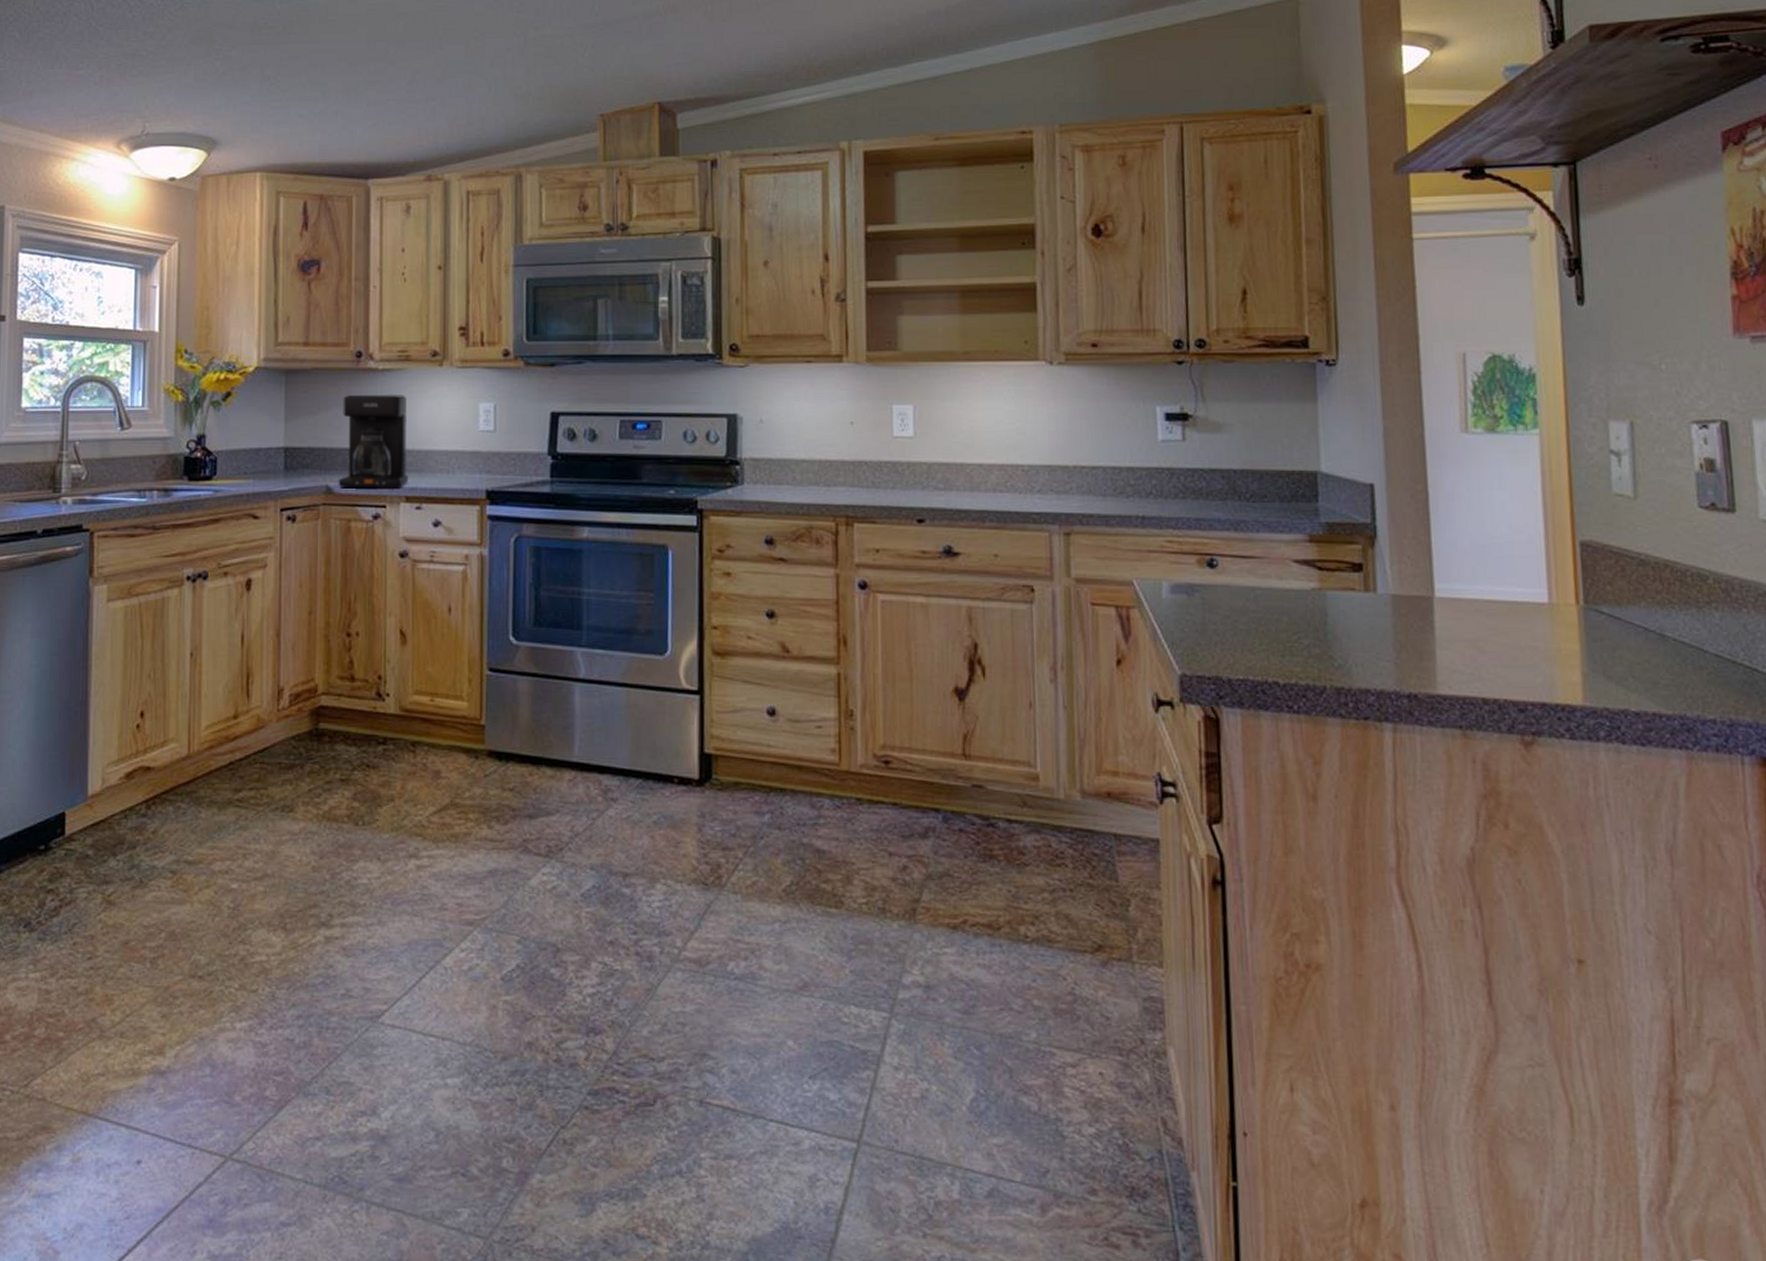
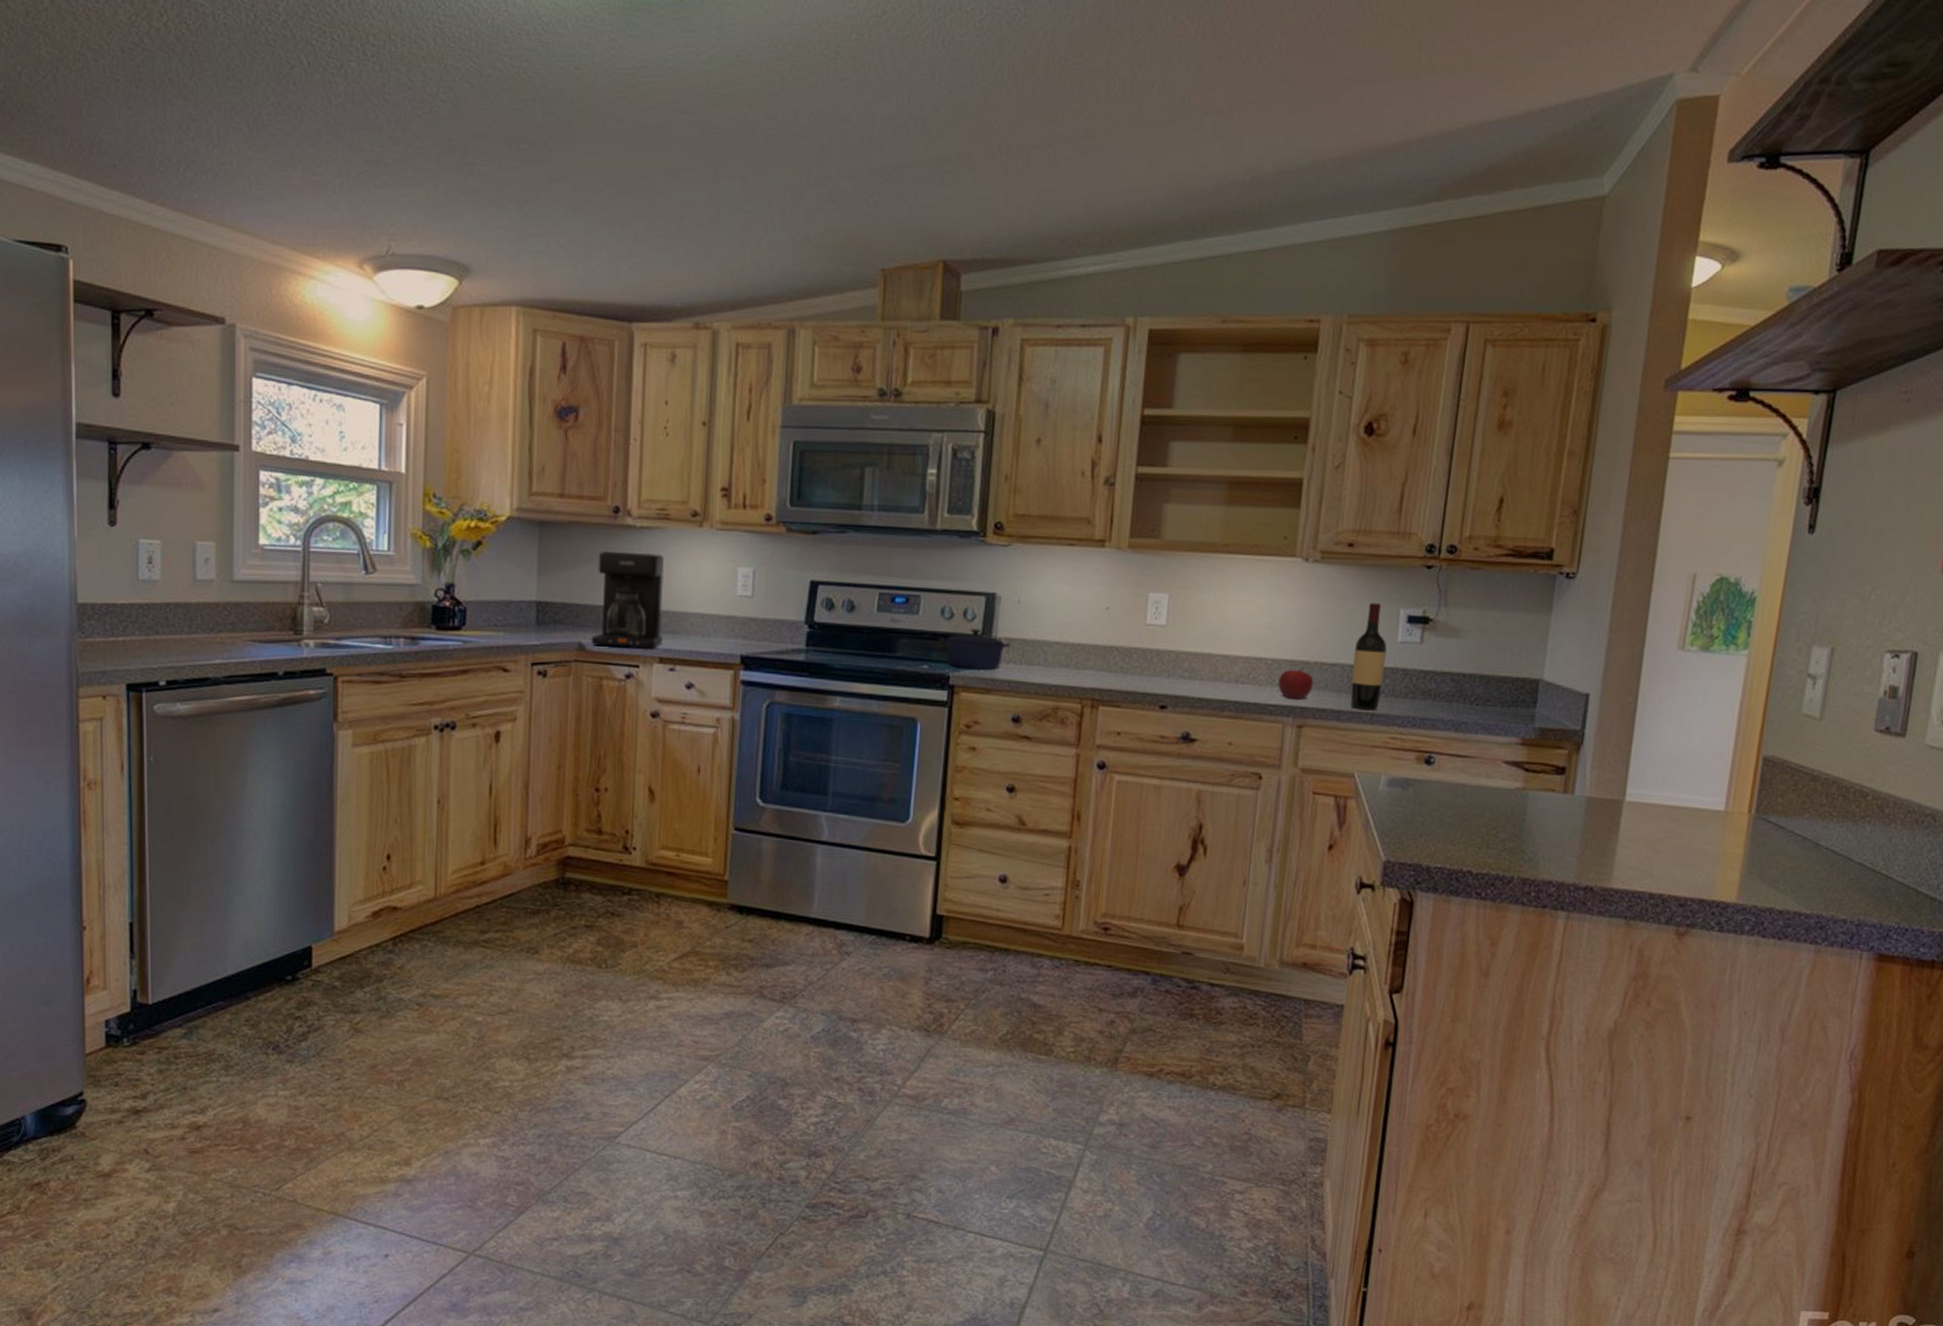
cooking pot: none [683,451,757,494] -> present [939,628,1011,672]
fruit: none [1038,472,1076,507] -> present [1278,667,1314,701]
wine bottle: none [1114,402,1149,514] -> present [1350,603,1387,711]

